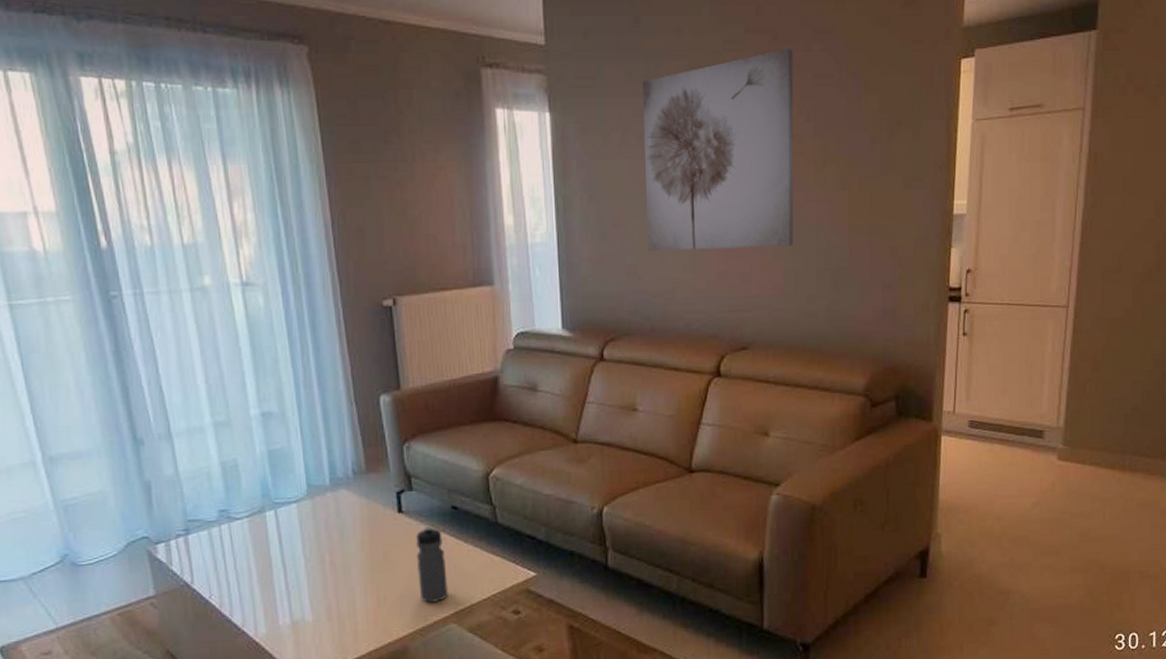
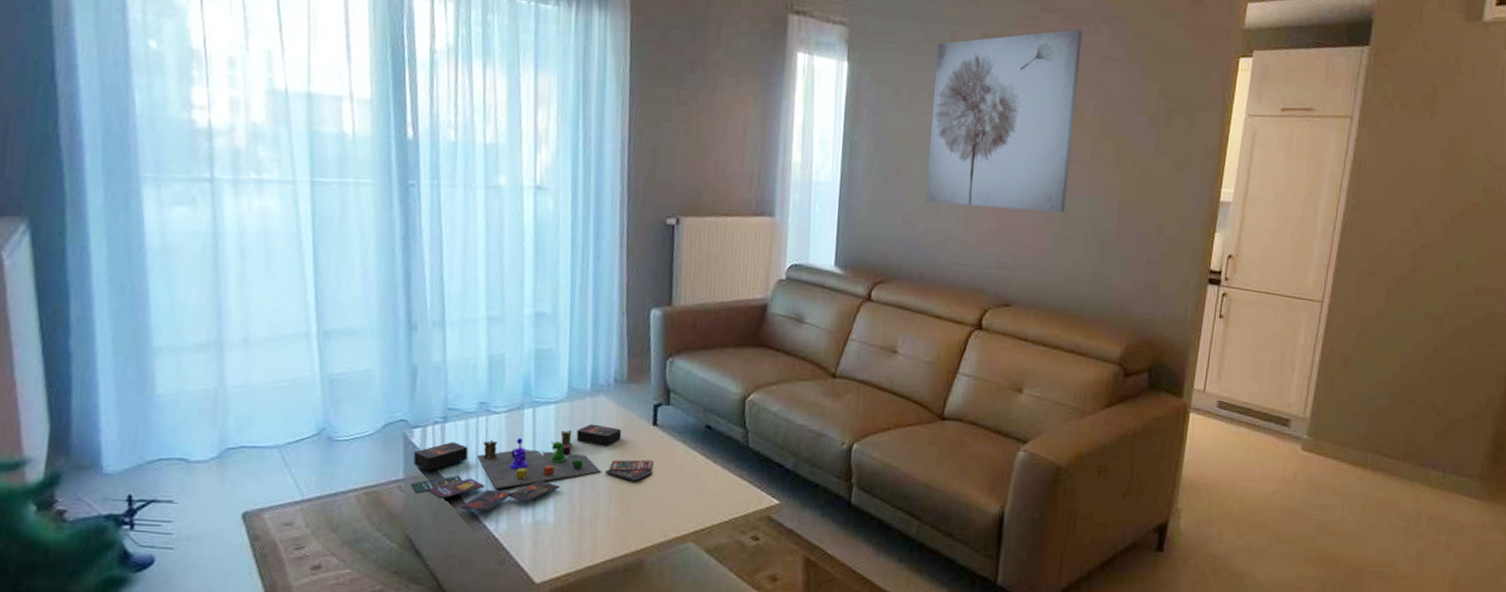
board game: none [160,518,404,619] -> present [410,424,653,511]
water bottle: present [416,526,448,603] -> none [663,442,693,519]

